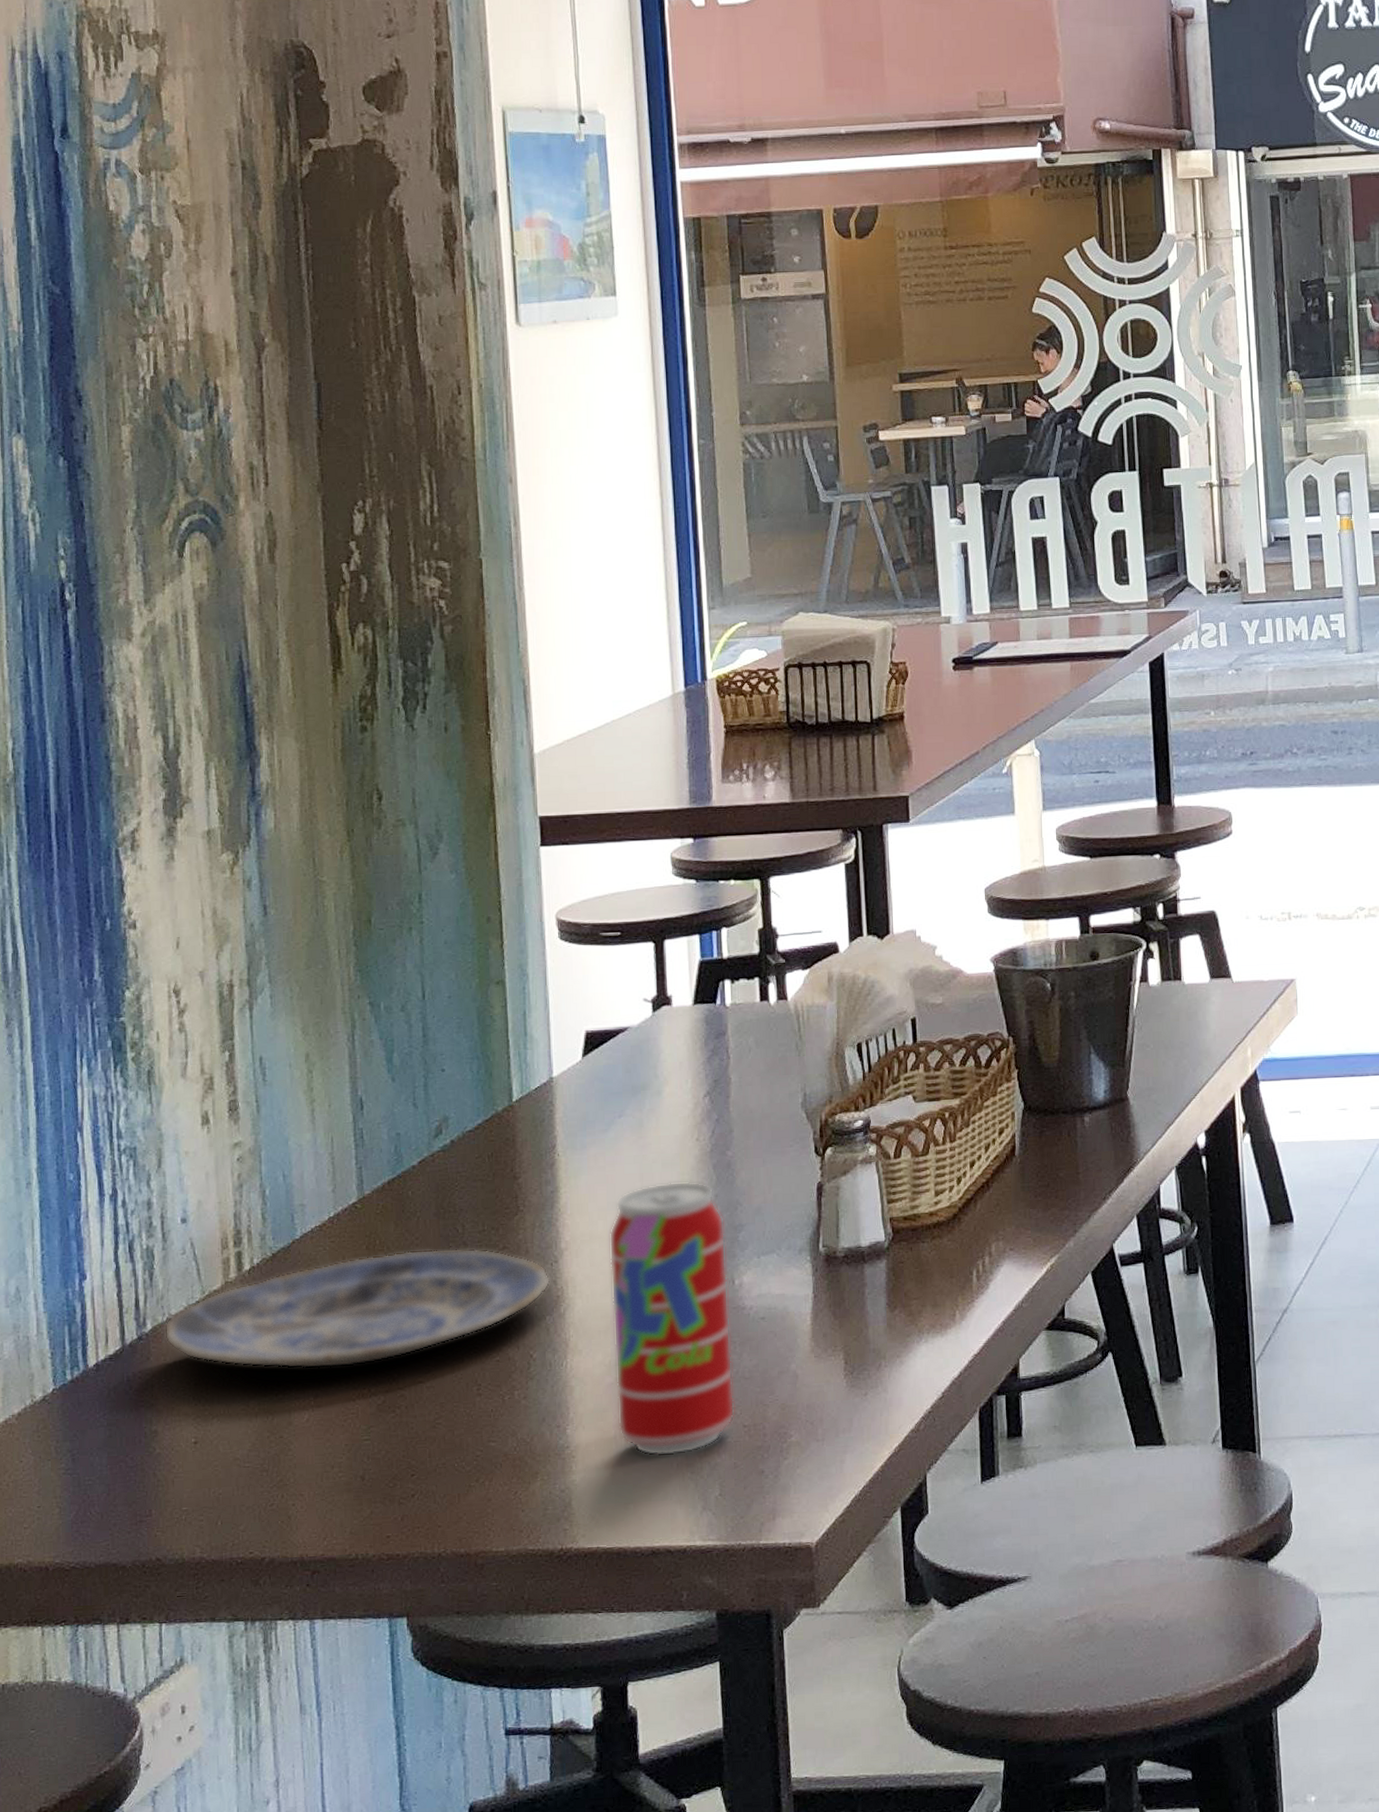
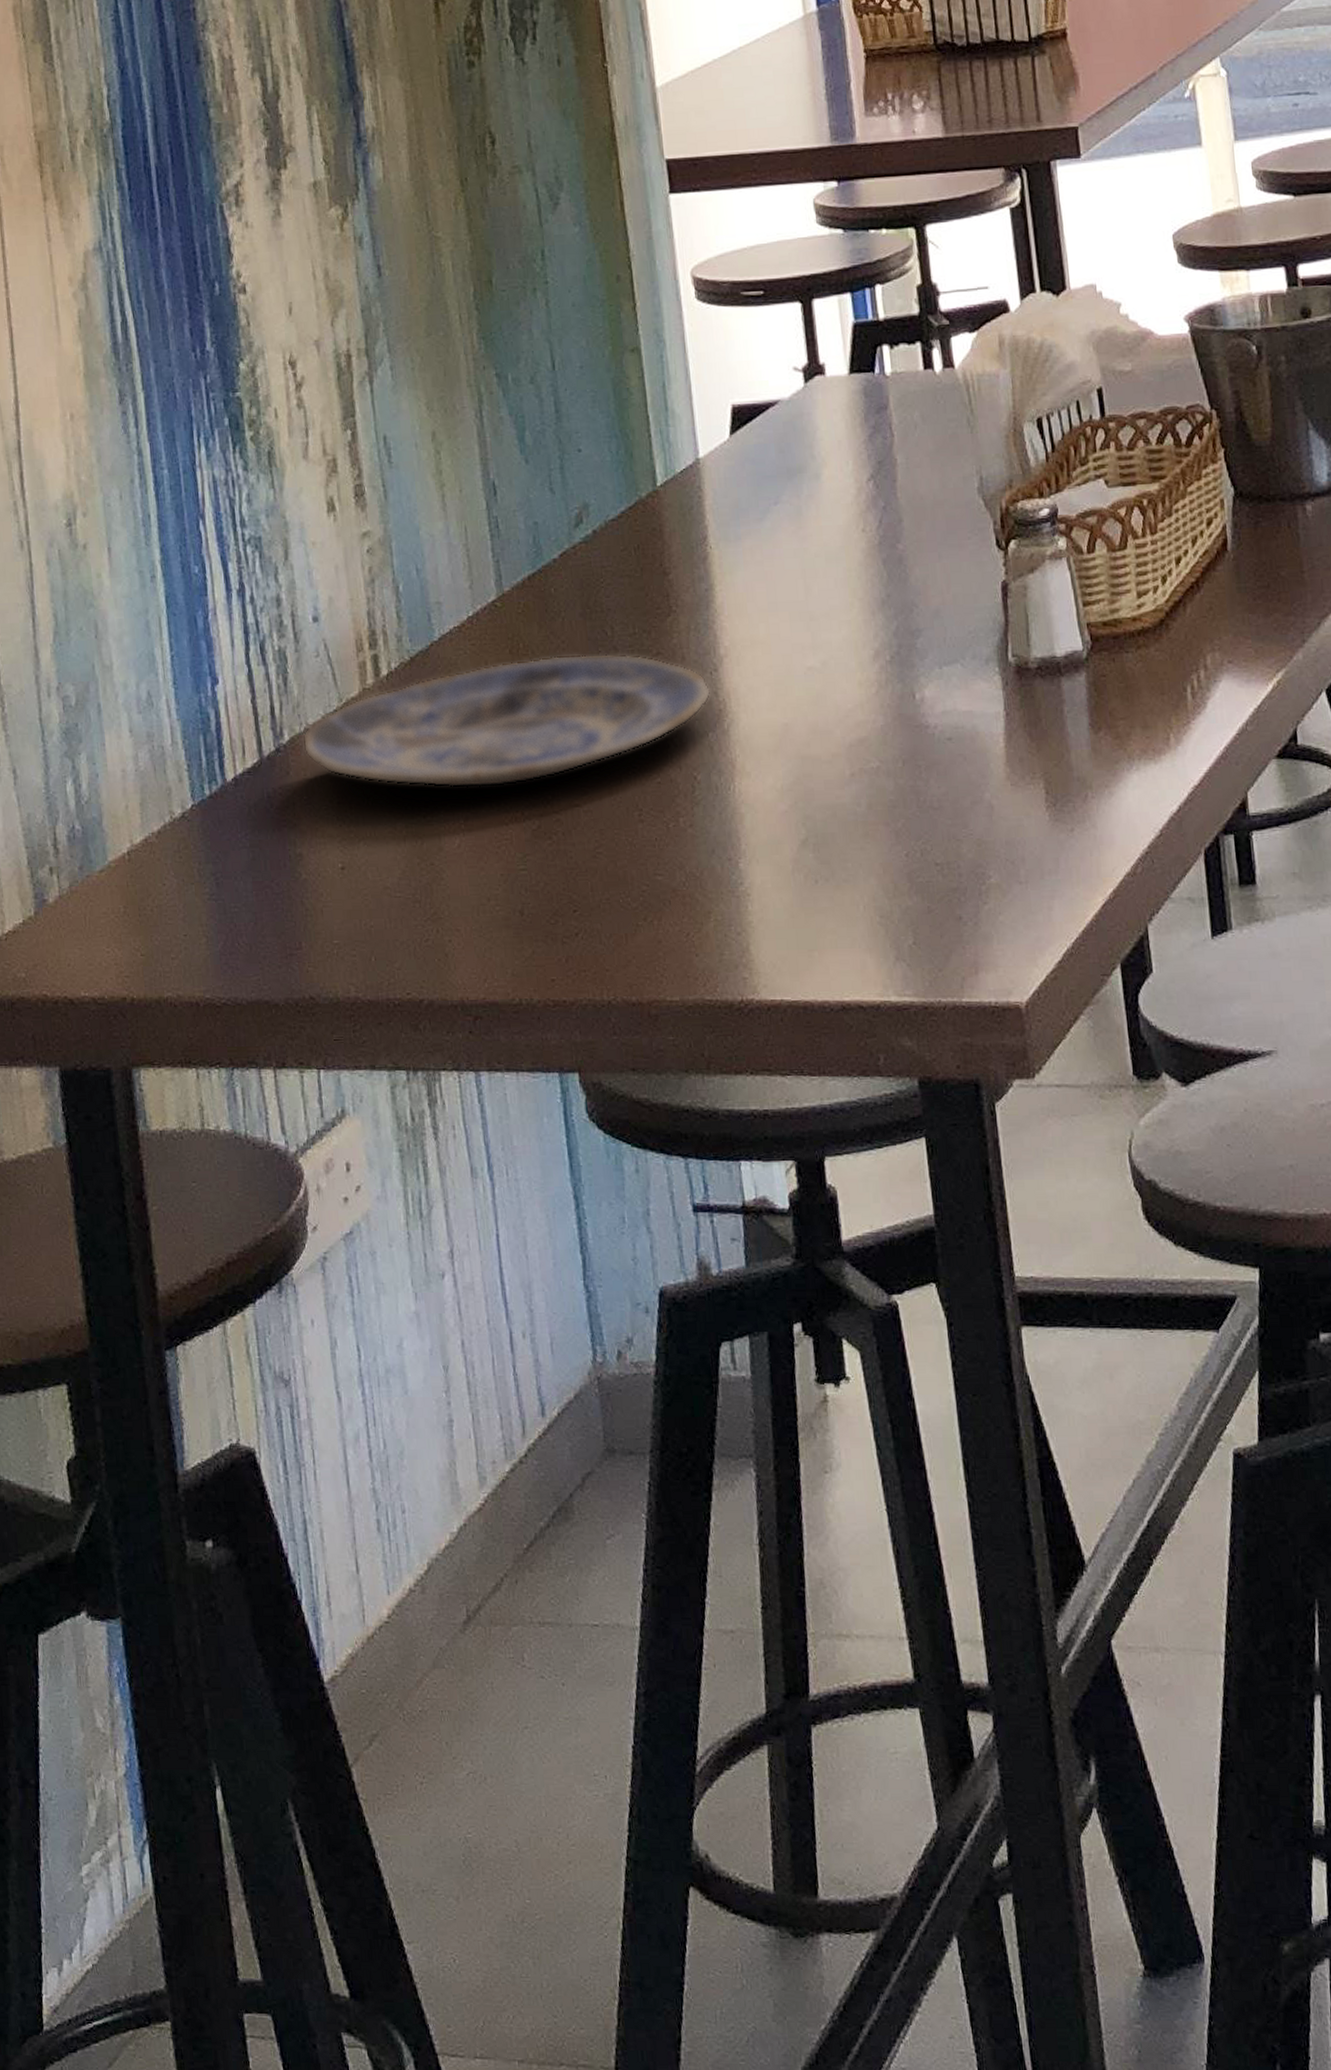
beverage can: present [609,1181,735,1457] -> none [771,578,925,897]

